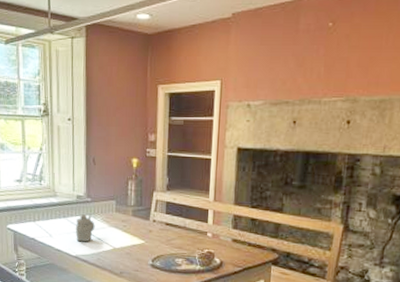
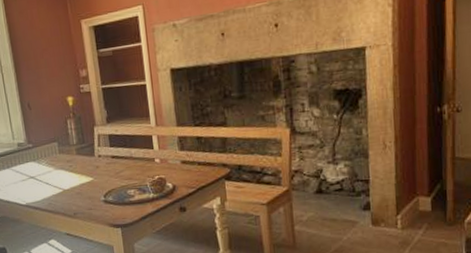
teapot: present [75,213,95,242] -> none [21,160,41,190]

